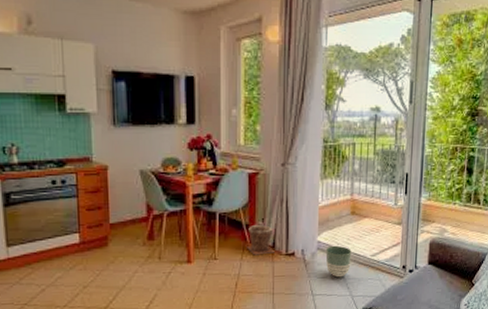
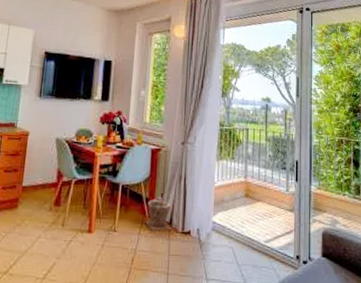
planter: present [325,245,352,278] -> none [220,227,246,263]

